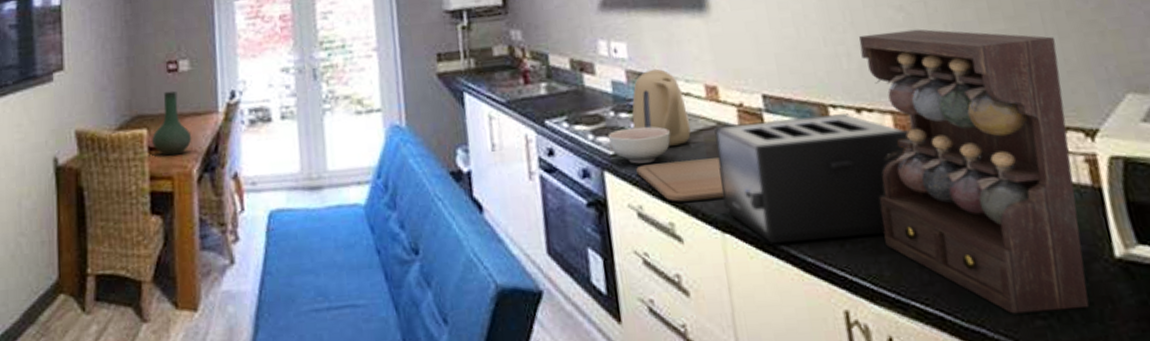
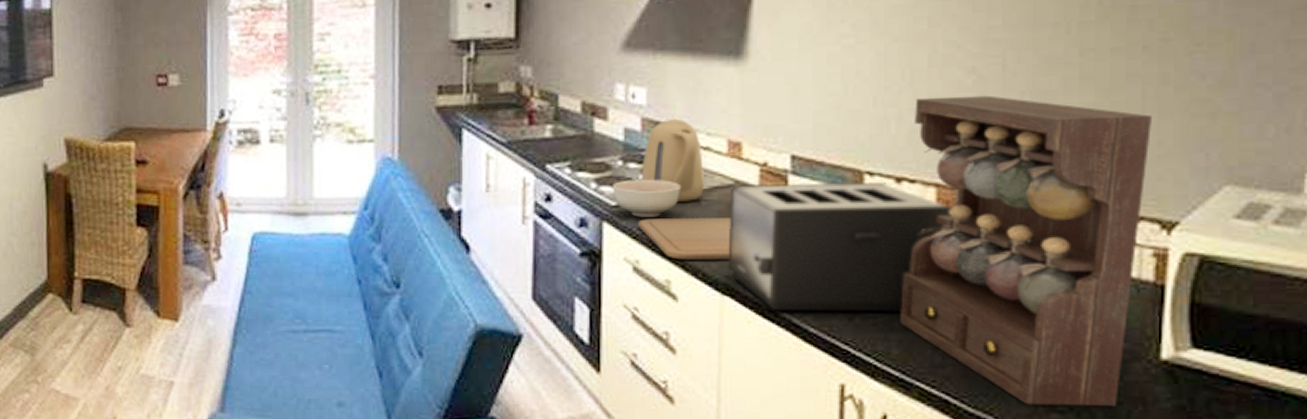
vase: present [152,91,192,156] -> none [140,105,179,170]

